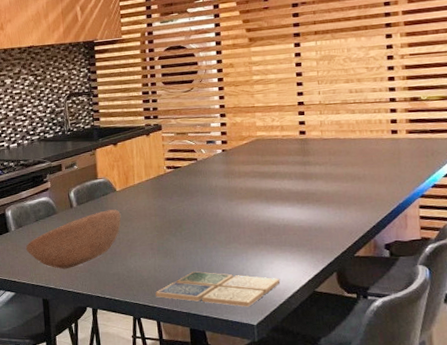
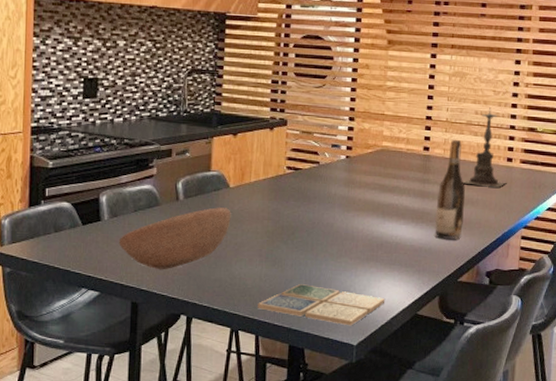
wine bottle: none [320,119,353,217] -> present [435,139,466,240]
candle holder: none [346,84,395,161] -> present [463,107,507,187]

